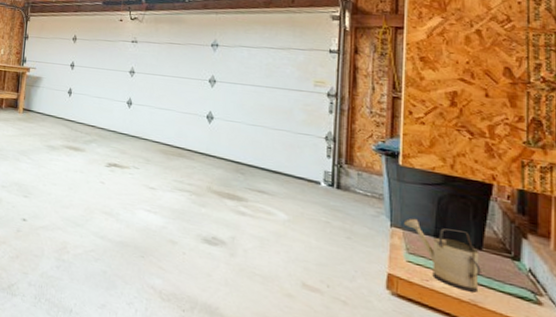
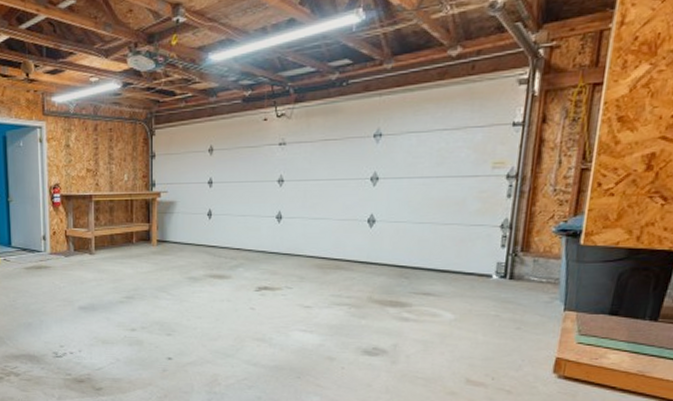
watering can: present [403,218,481,293] -> none [577,298,655,363]

